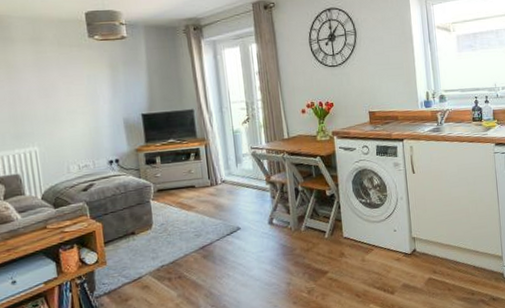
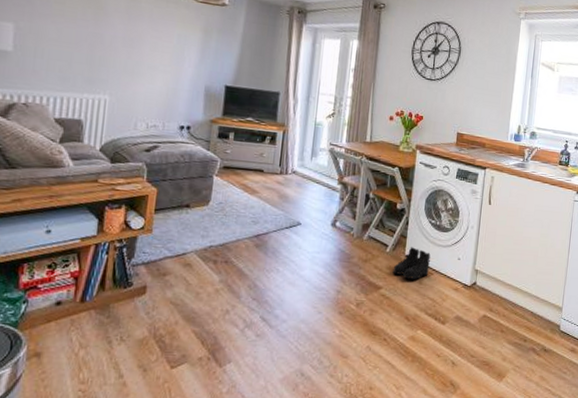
boots: none [335,228,369,259] -> present [392,247,431,280]

